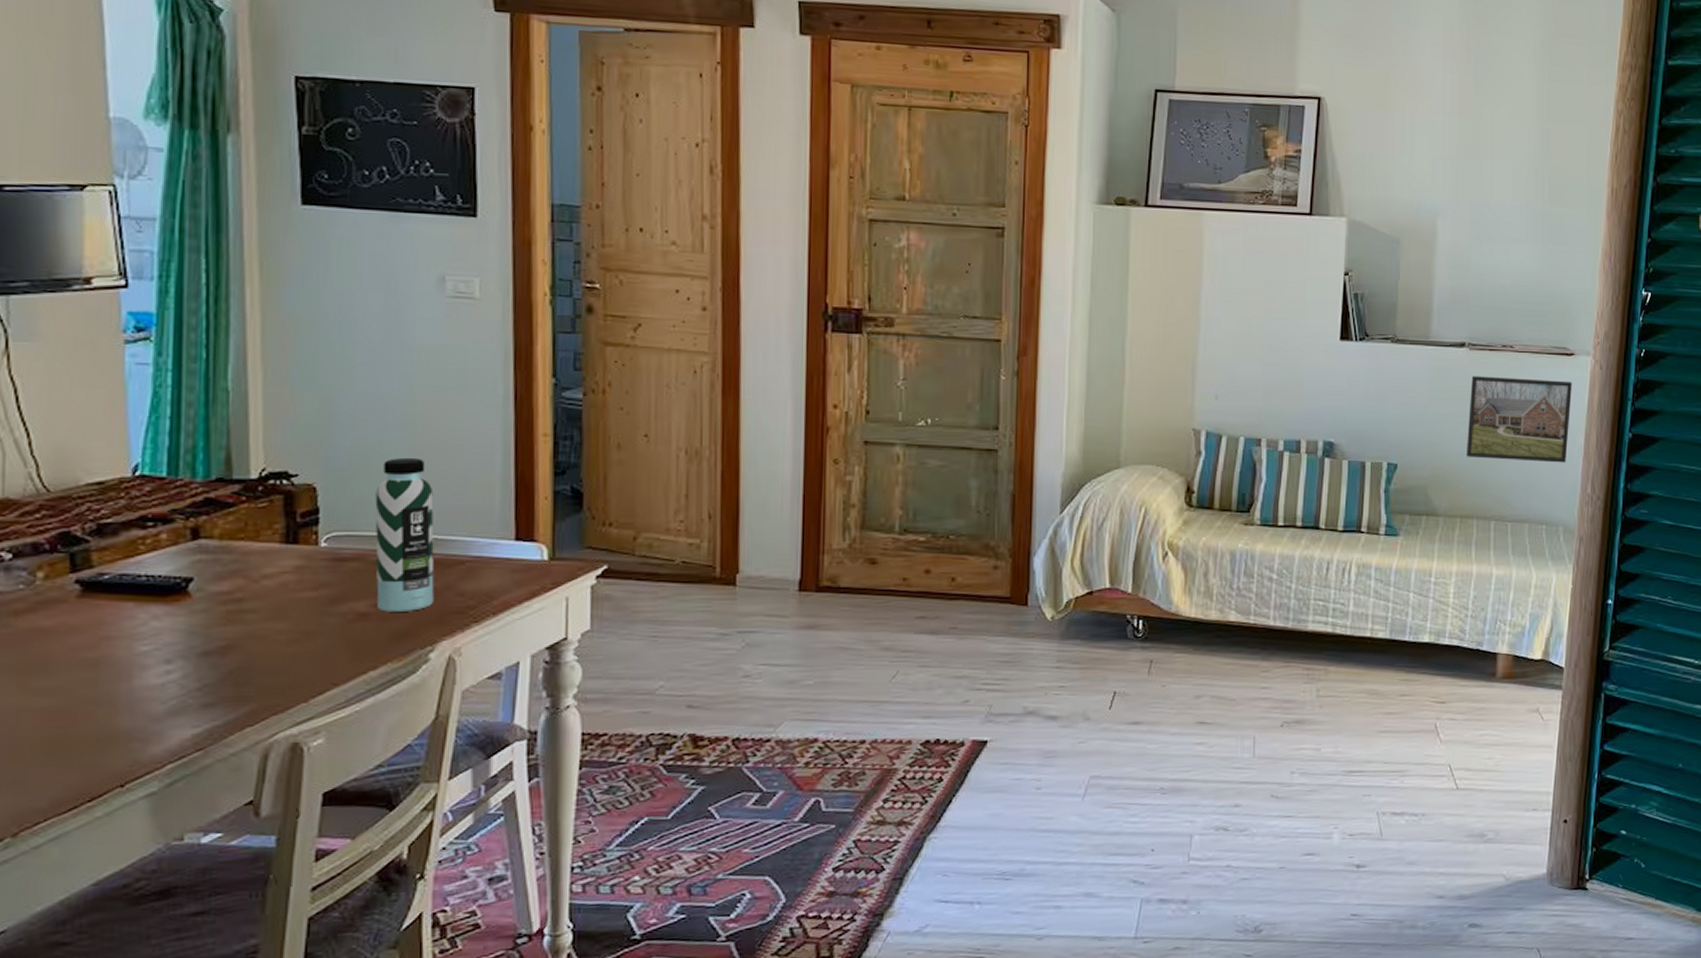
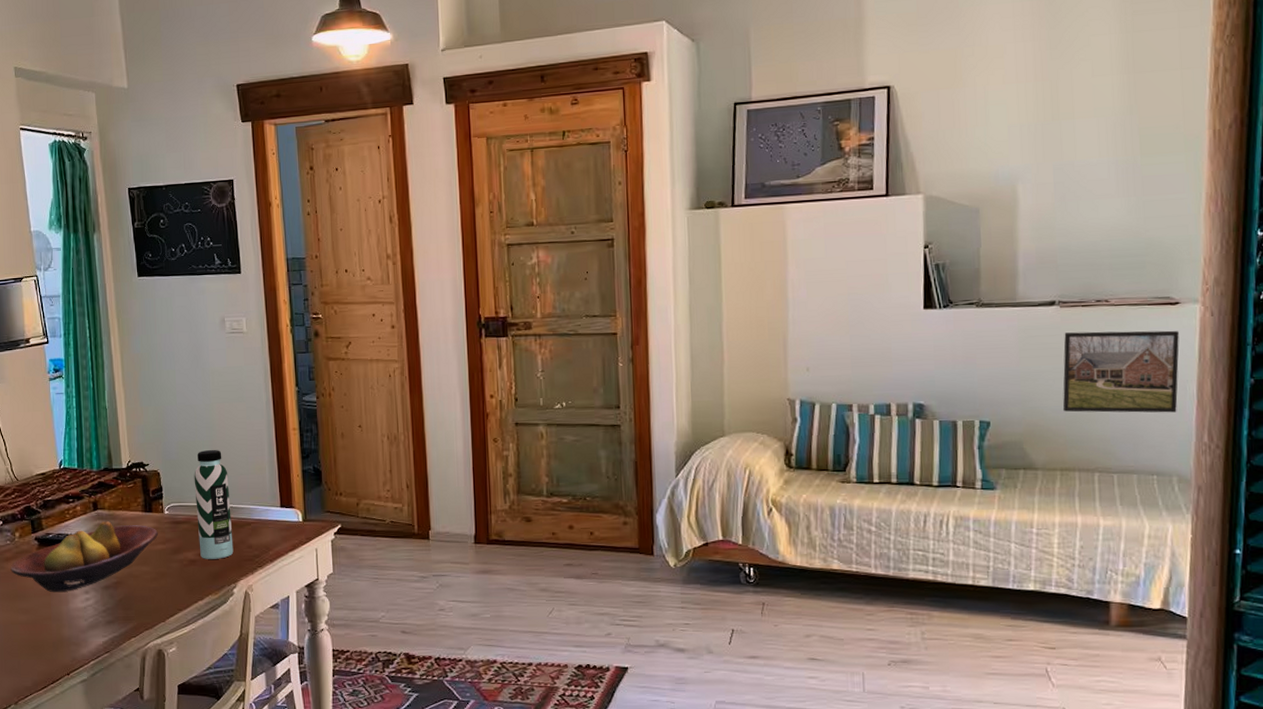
fruit bowl: none [22,555,306,662] -> present [10,520,158,592]

